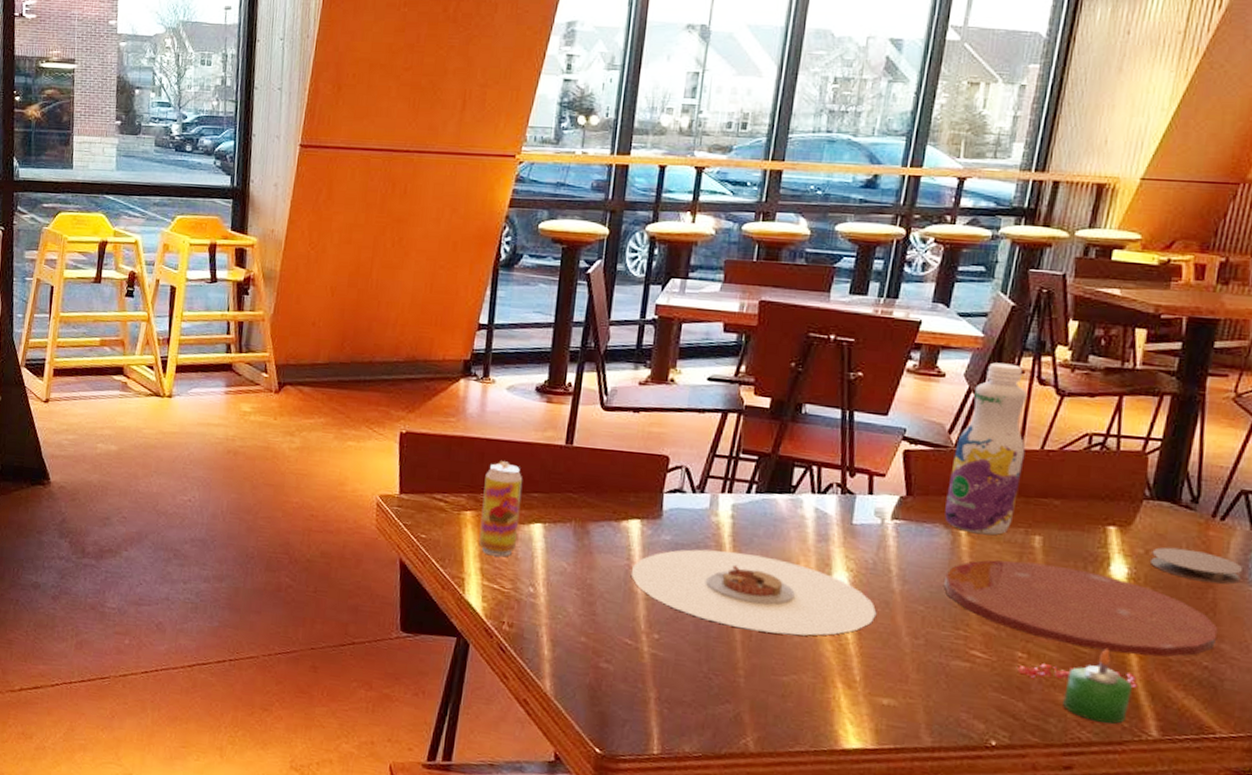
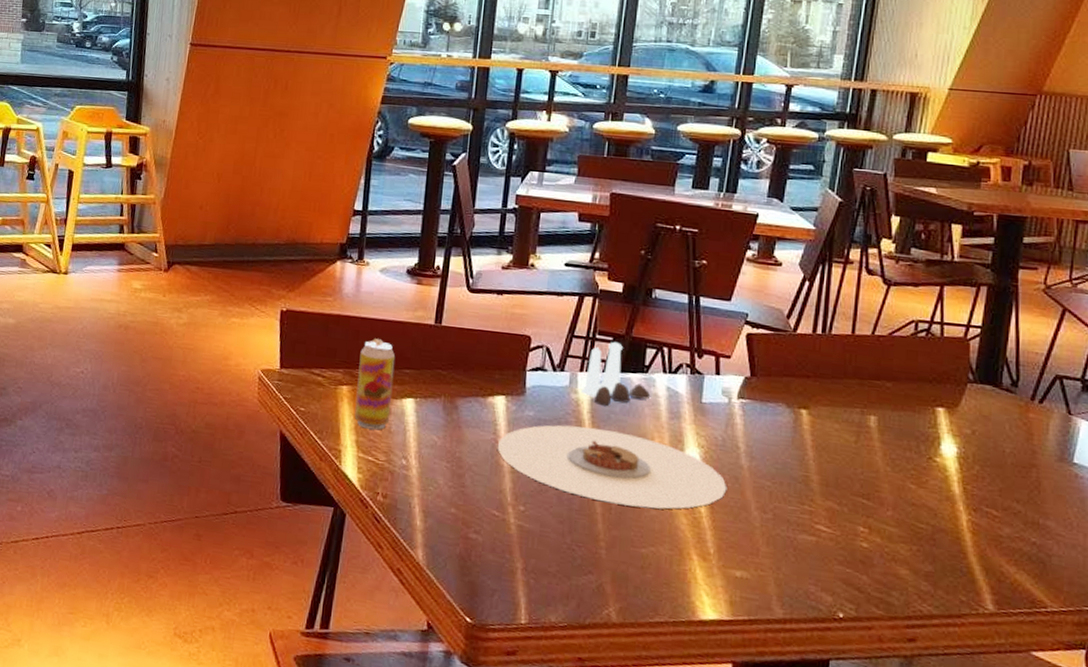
salt and pepper shaker set: none [722,460,798,530] -> present [581,341,651,407]
plate: present [943,560,1218,657] -> none [788,438,1043,533]
beverage bottle: present [944,362,1028,535] -> none [786,253,858,415]
candle: present [1016,647,1139,724] -> none [859,523,973,597]
coaster: present [1149,547,1244,584] -> none [976,428,1063,464]

